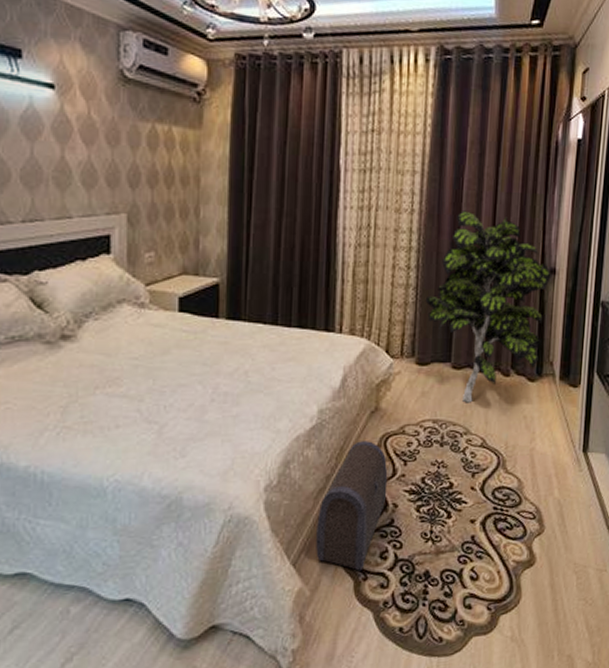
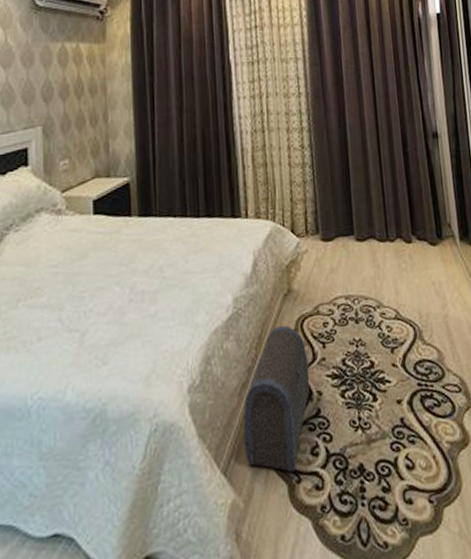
indoor plant: present [425,210,551,403] -> none [321,88,437,275]

